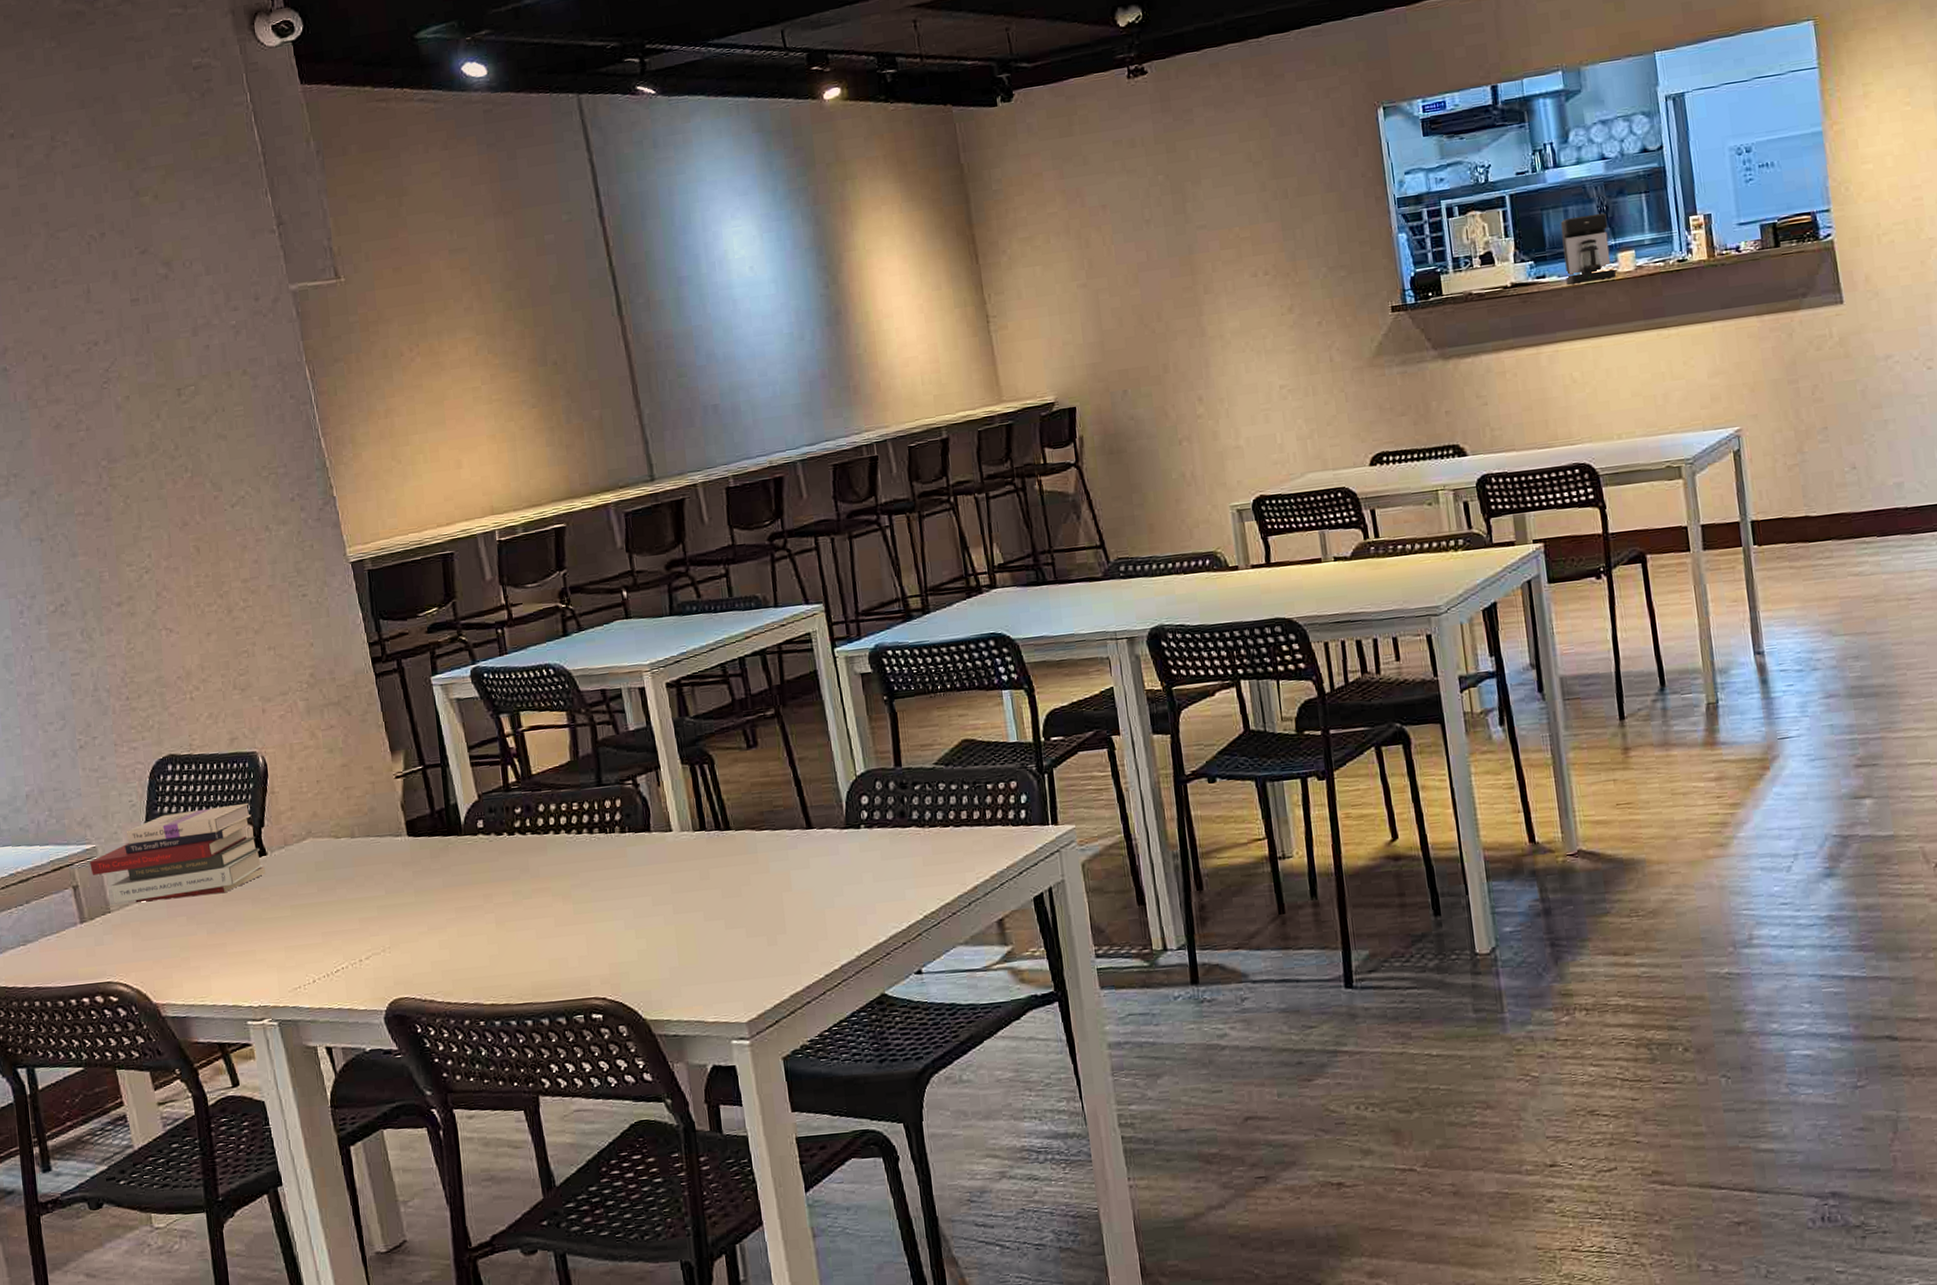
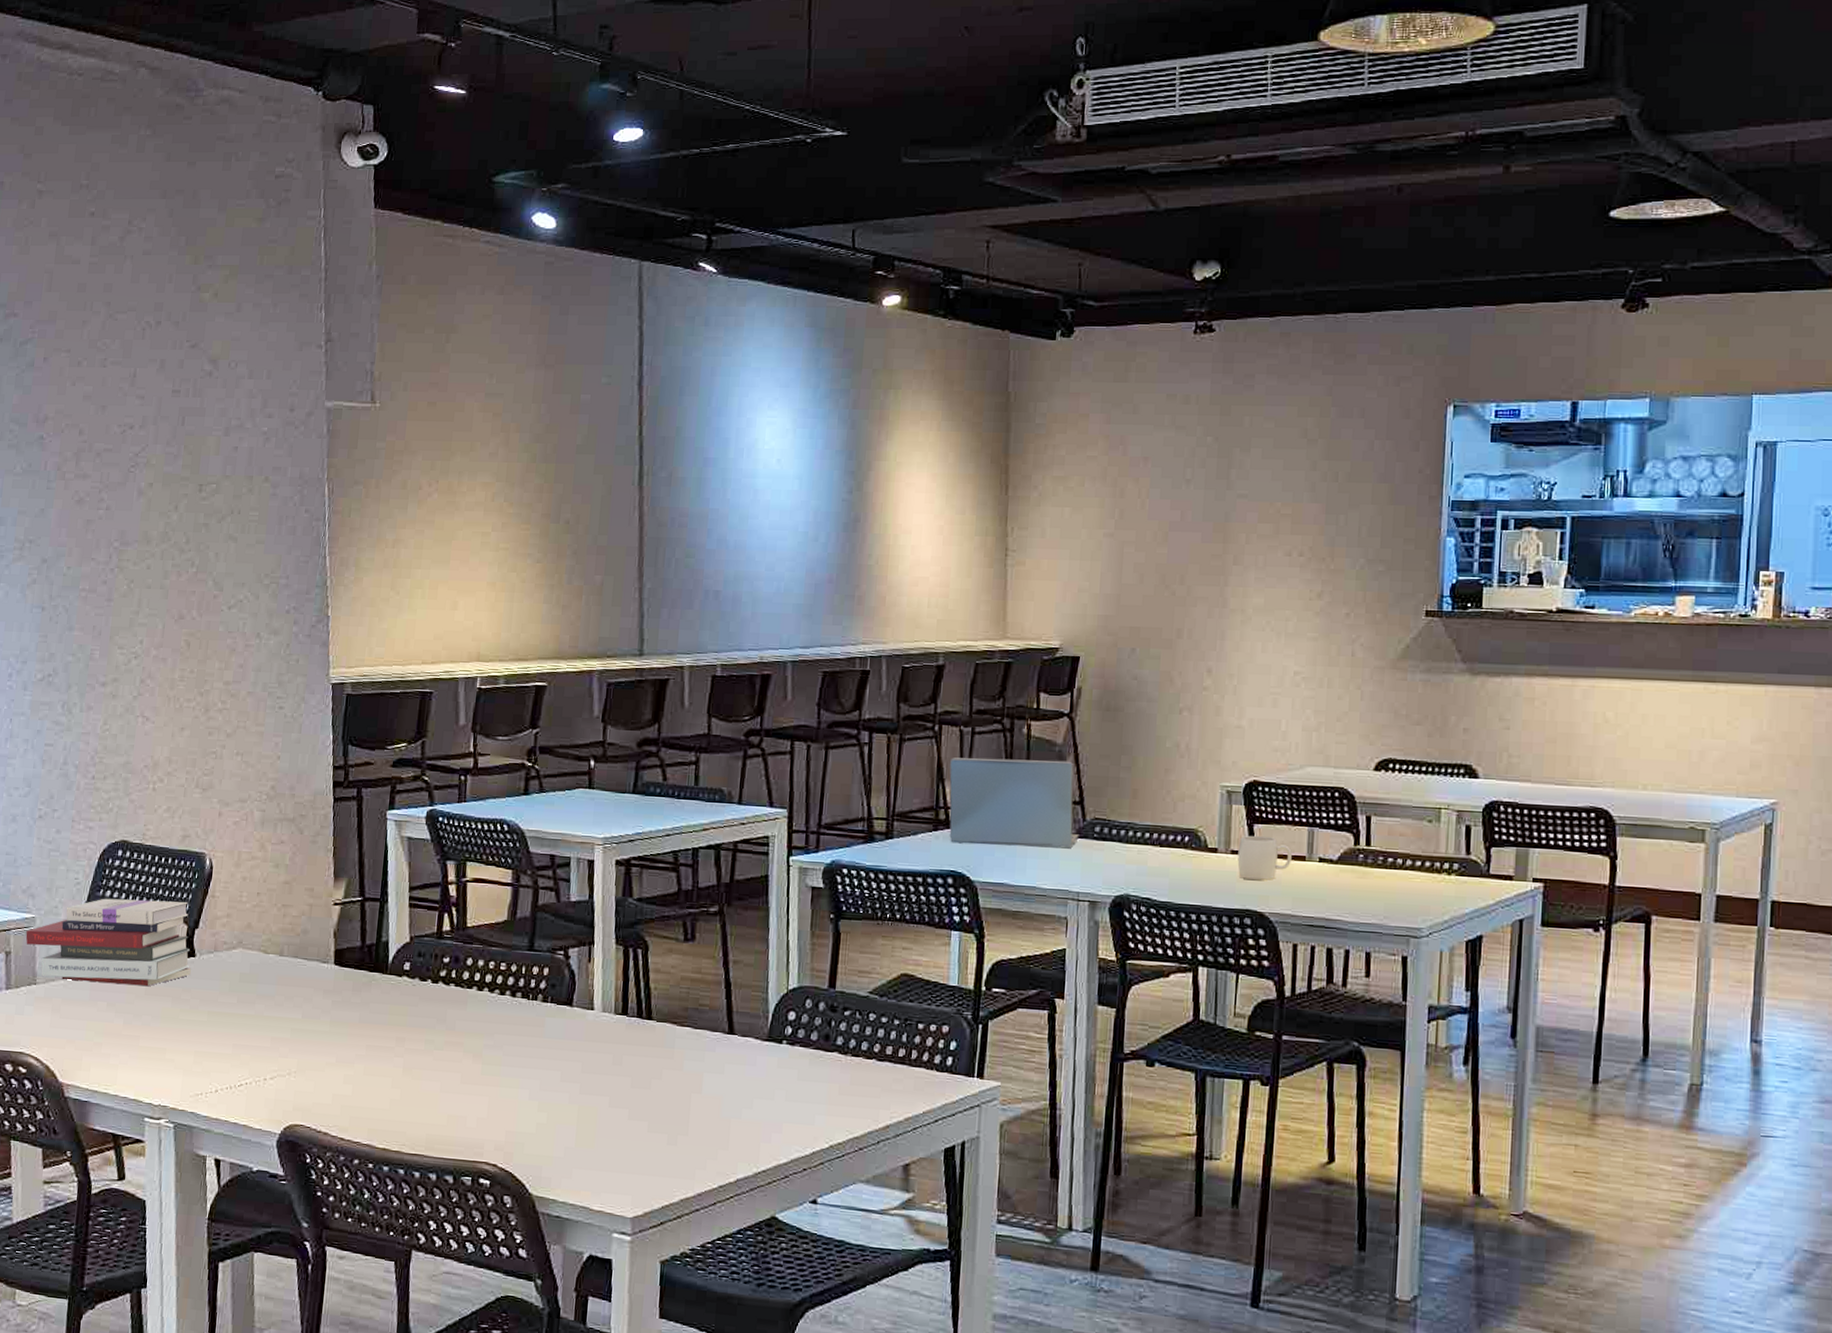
laptop: none [970,508,1107,607] -> present [949,757,1079,849]
mug: none [1257,545,1309,590] -> present [1237,835,1292,880]
coffee maker: present [1560,212,1616,286] -> none [1616,551,1672,623]

